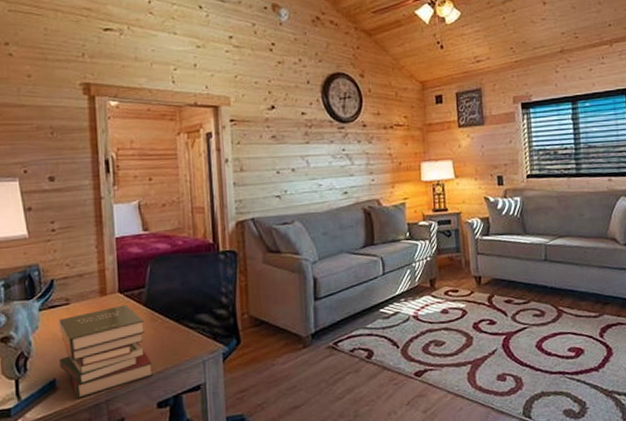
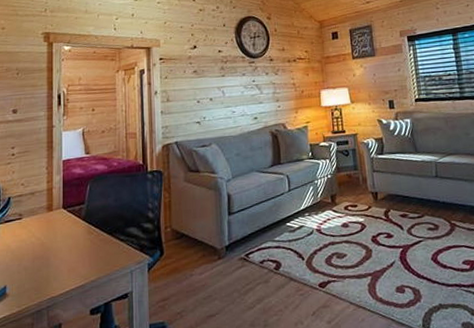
books: present [58,305,153,398] -> none [11,219,88,304]

